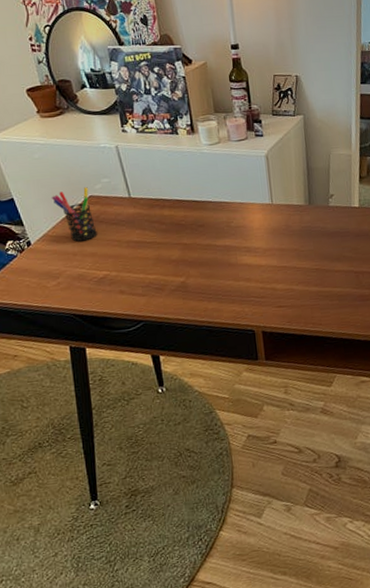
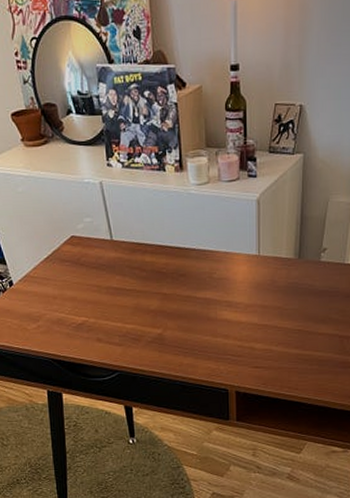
pen holder: present [52,187,97,242] -> none [34,226,78,285]

